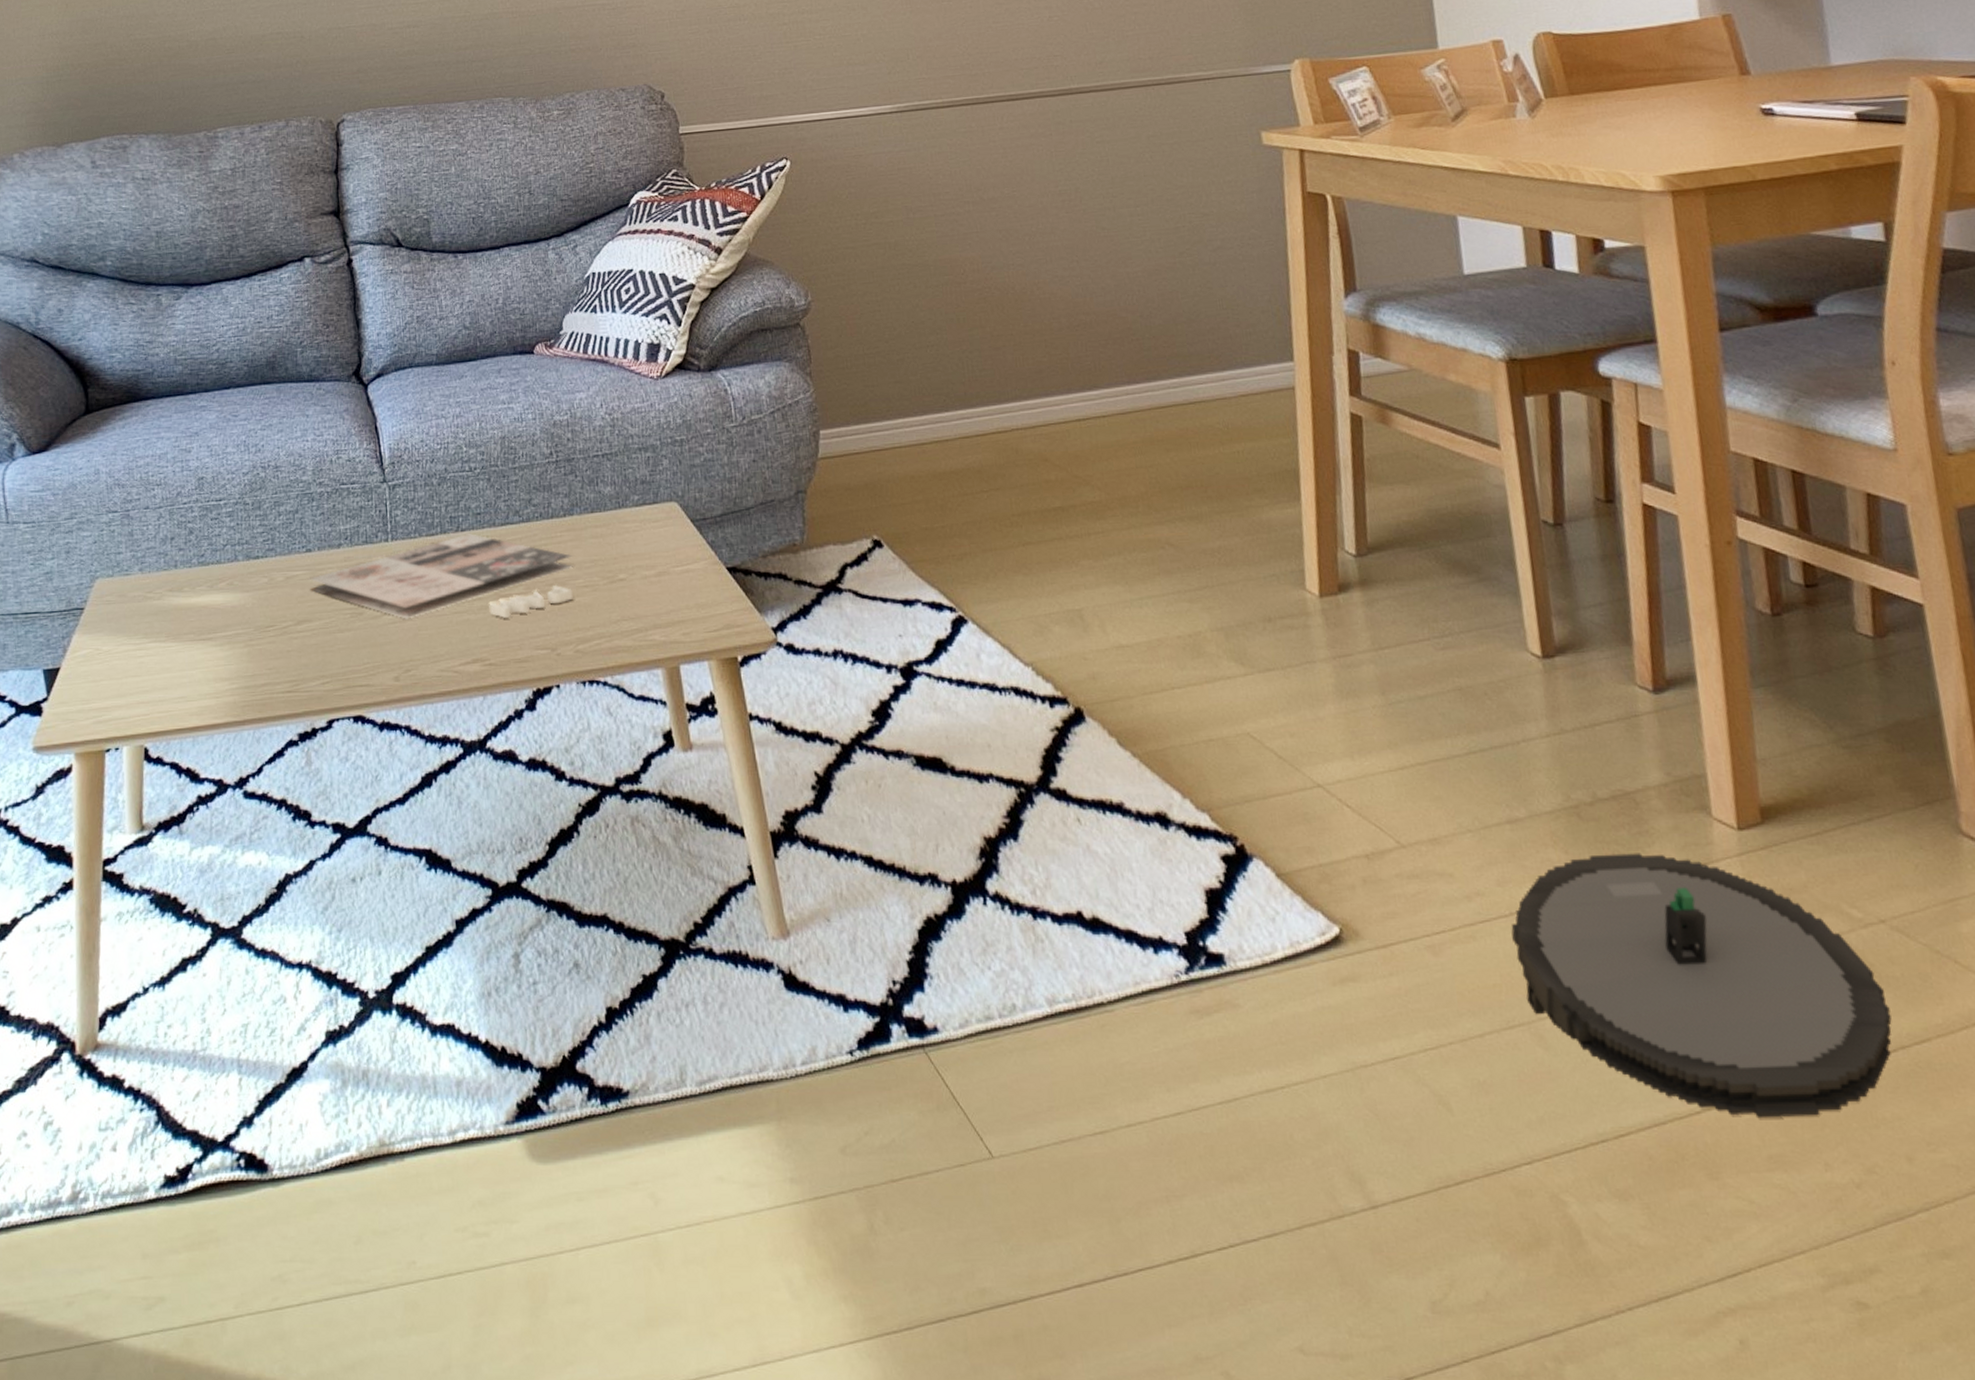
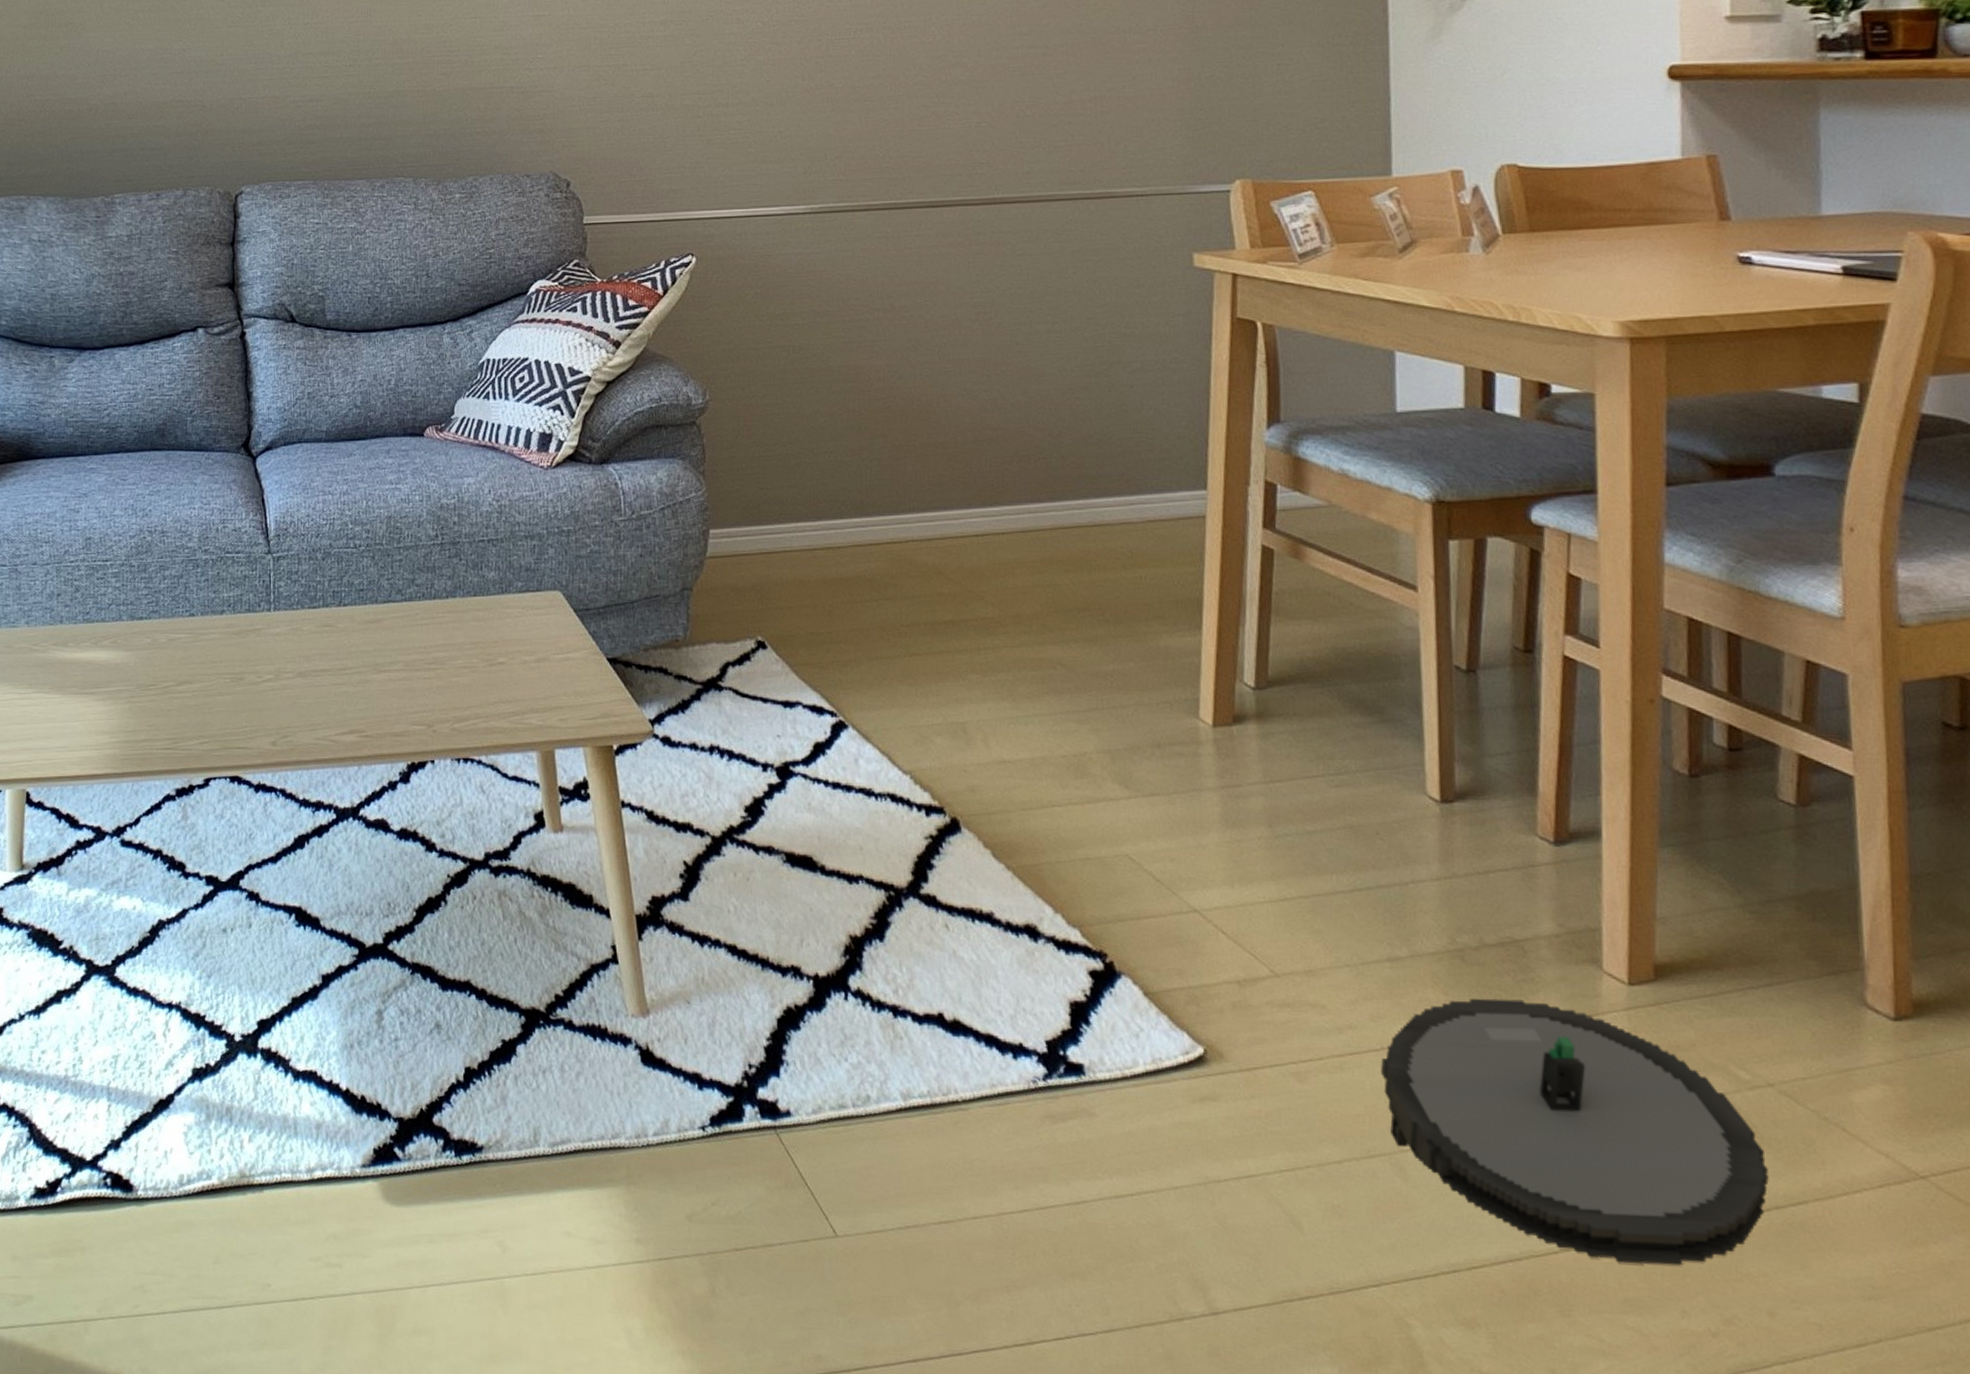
magazine: present [310,533,574,619] -> none [192,609,454,692]

